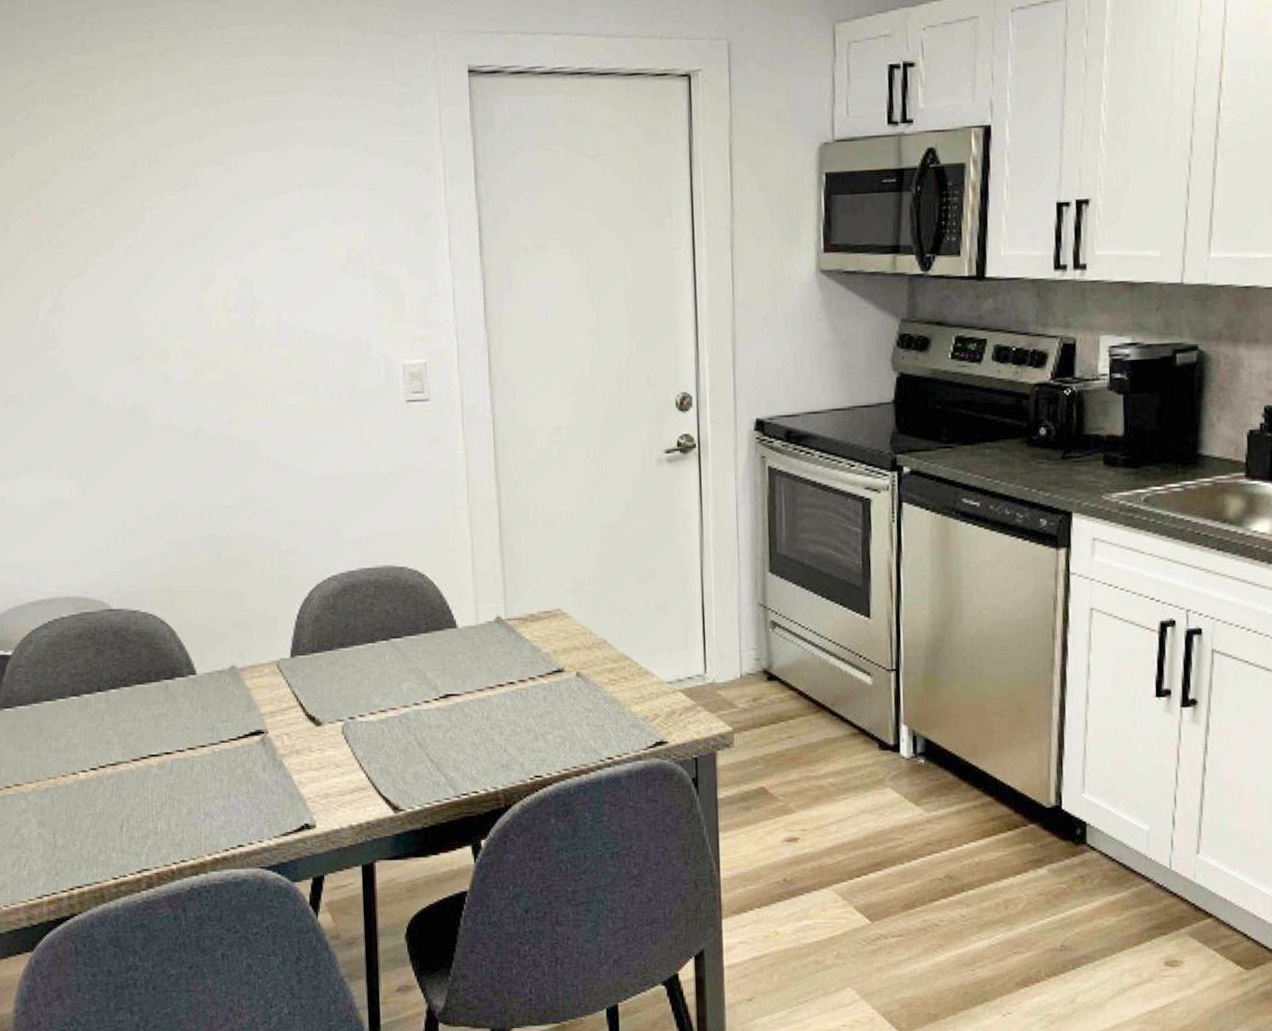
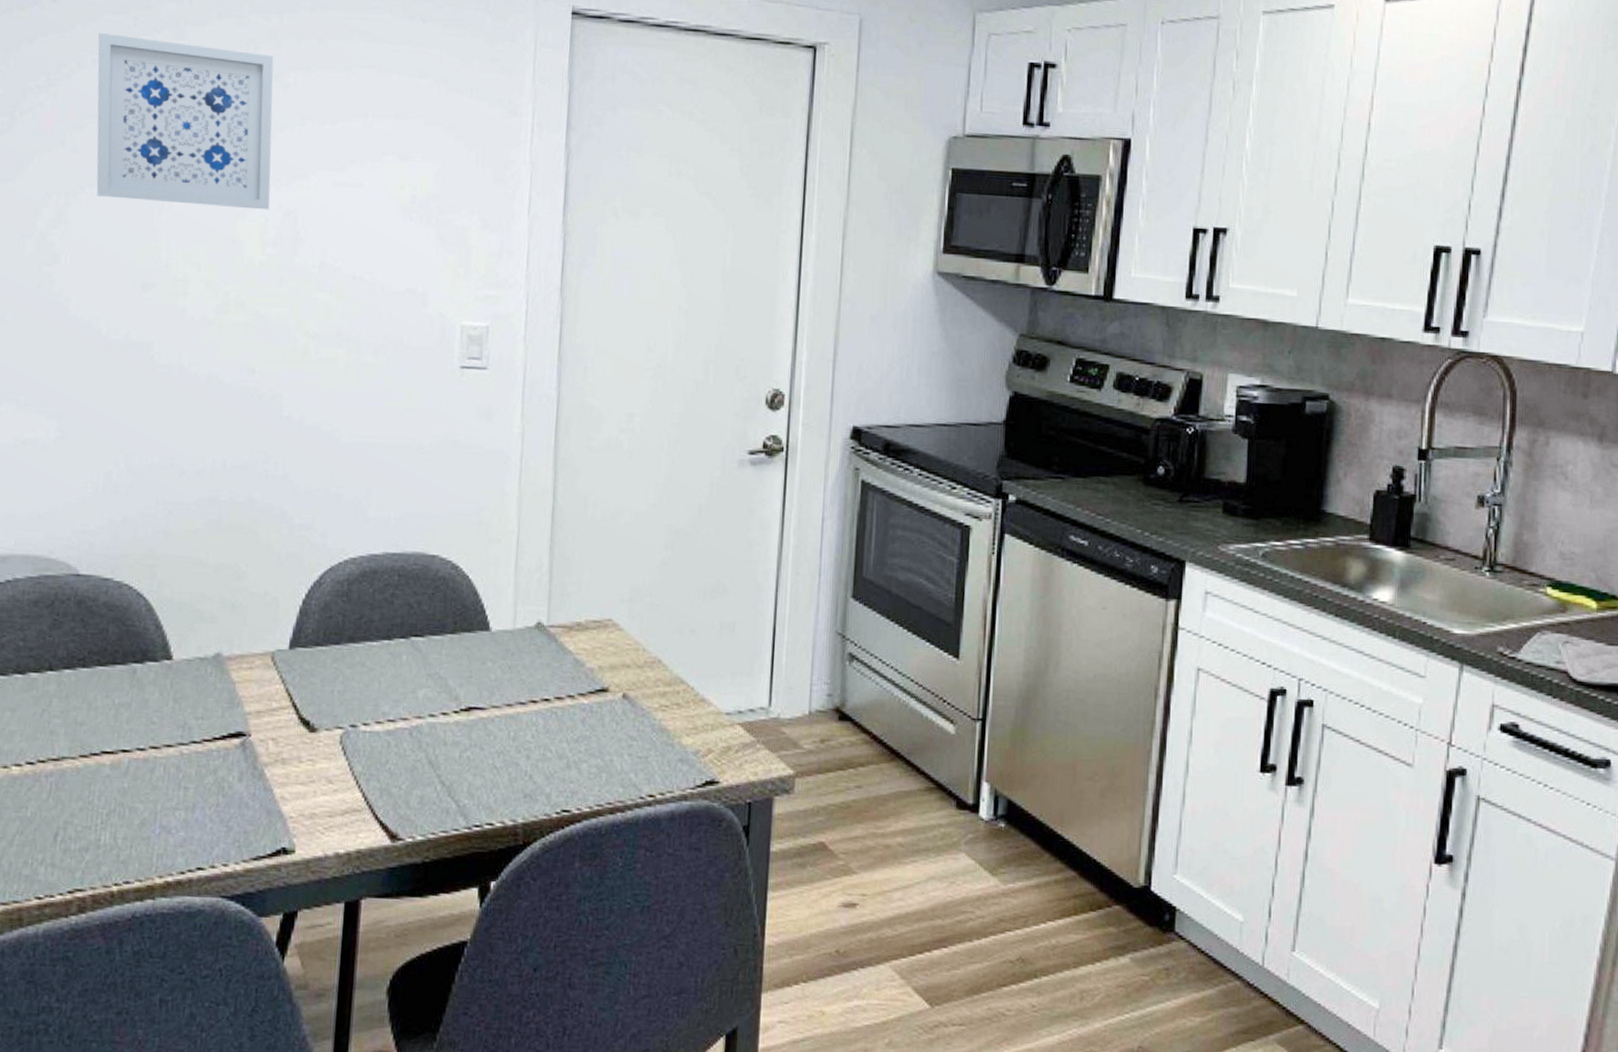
wall art: none [67,141,229,285] -> present [96,33,274,210]

